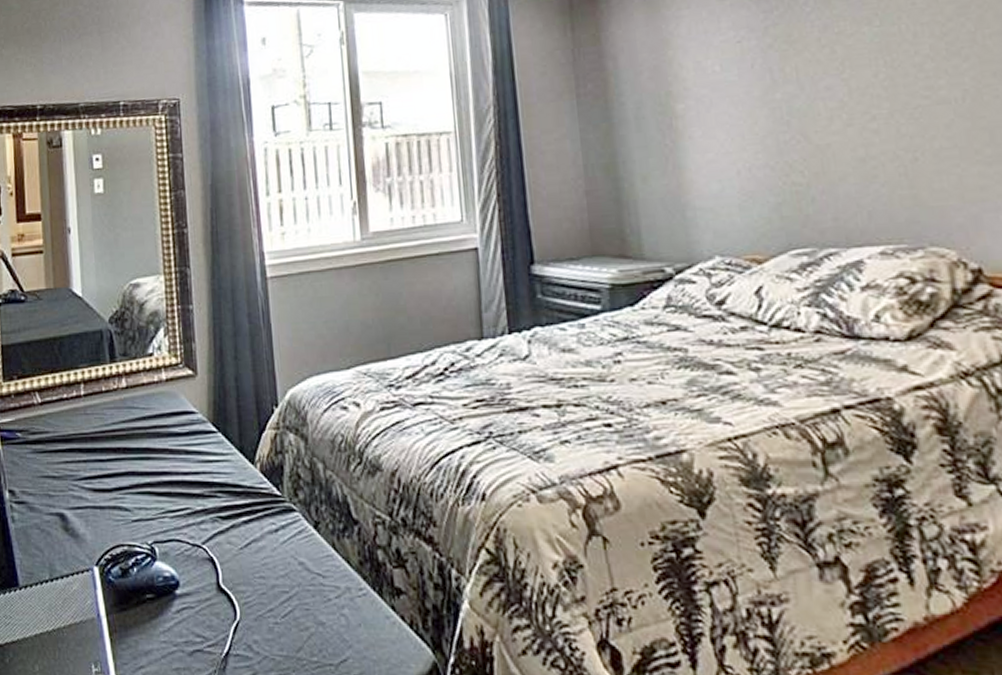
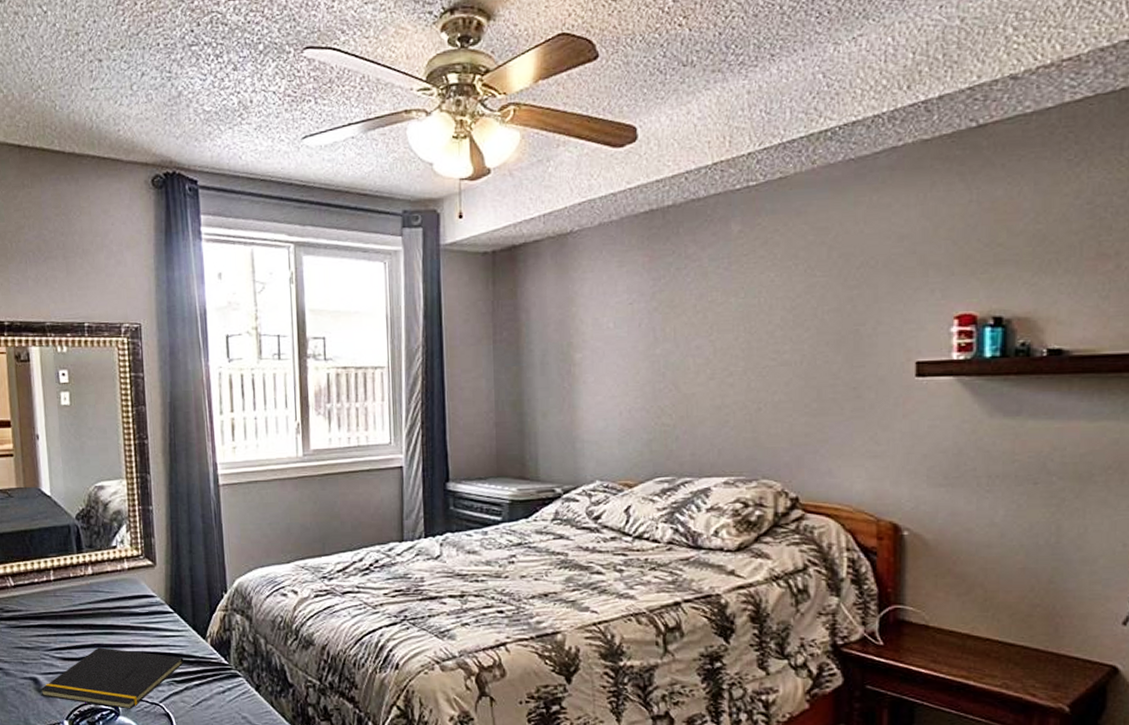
notepad: none [67,476,230,552] -> present [39,647,184,709]

